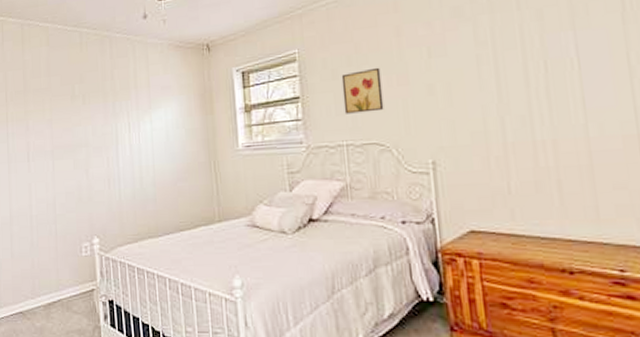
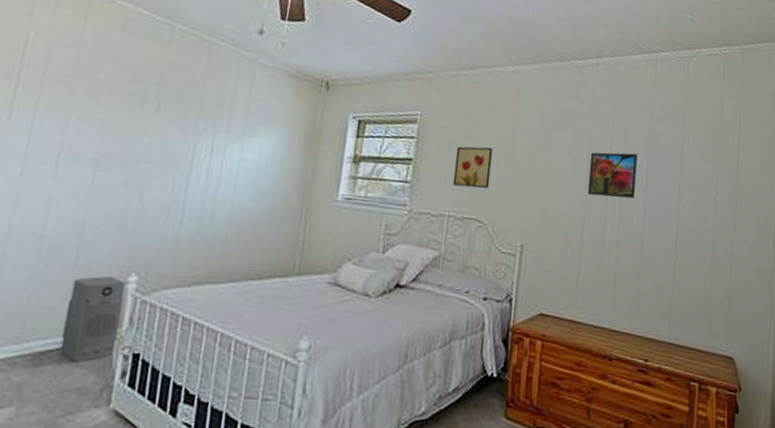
air purifier: none [58,240,95,310] -> present [59,275,126,363]
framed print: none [496,34,566,93] -> present [587,152,637,199]

